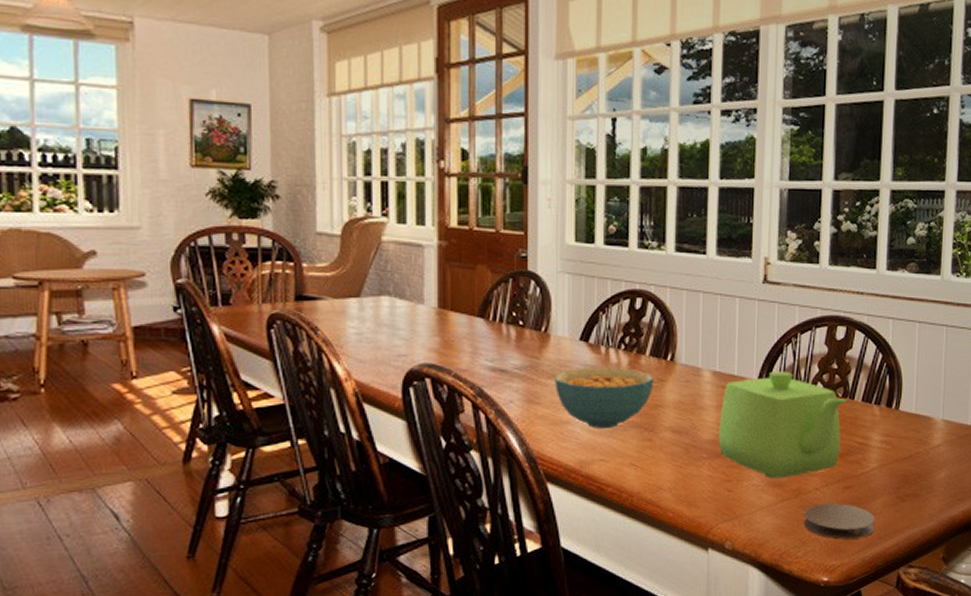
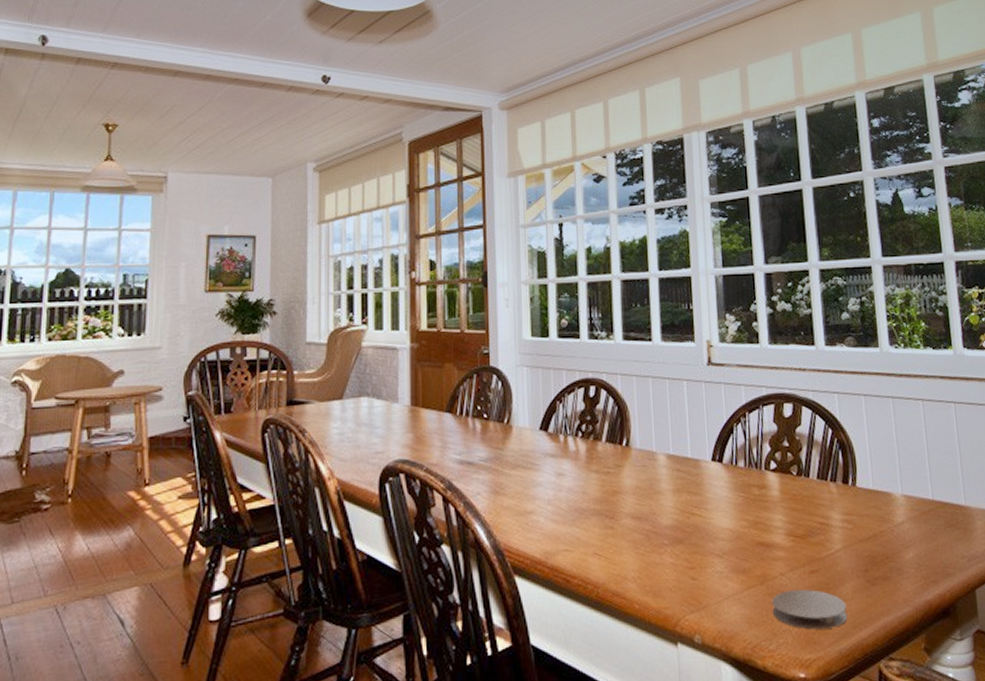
cereal bowl: present [553,367,654,428] -> none [517,454,612,518]
teapot: present [719,371,848,479] -> none [677,451,803,565]

